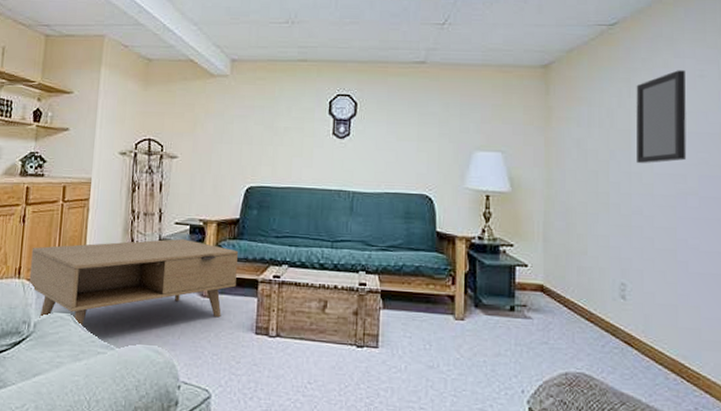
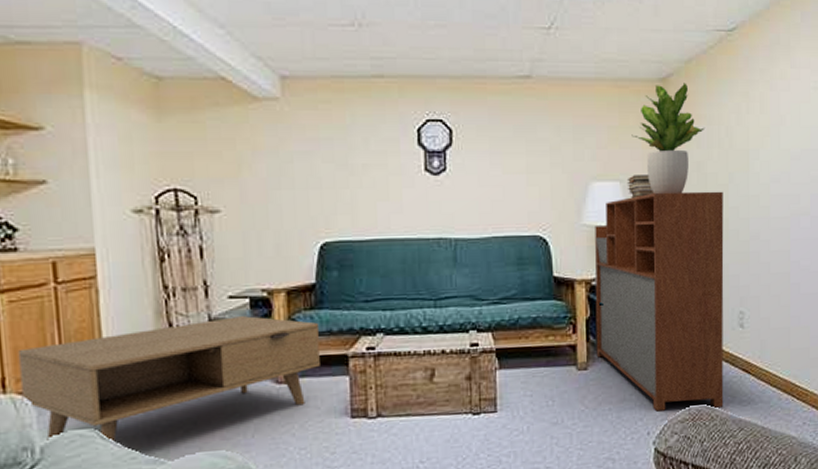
storage cabinet: none [473,164,604,377] -> present [595,191,724,412]
book stack: none [508,147,535,168] -> present [627,174,655,198]
potted plant: none [514,69,586,166] -> present [631,83,706,194]
home mirror: present [636,70,687,164] -> none [754,82,800,186]

